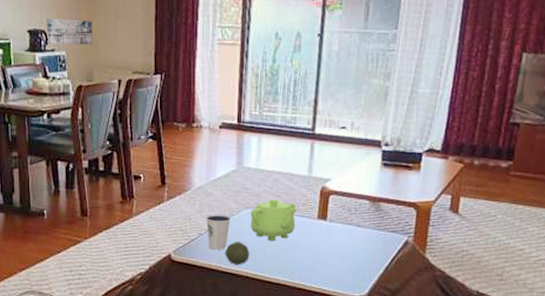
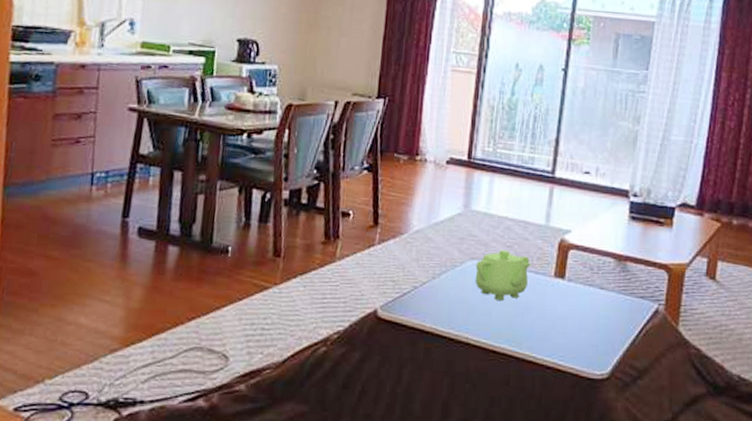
wall art: present [47,18,93,45] -> none [258,27,312,61]
dixie cup: present [205,214,231,250] -> none [422,264,452,308]
fruit: present [225,241,250,265] -> none [442,298,473,328]

